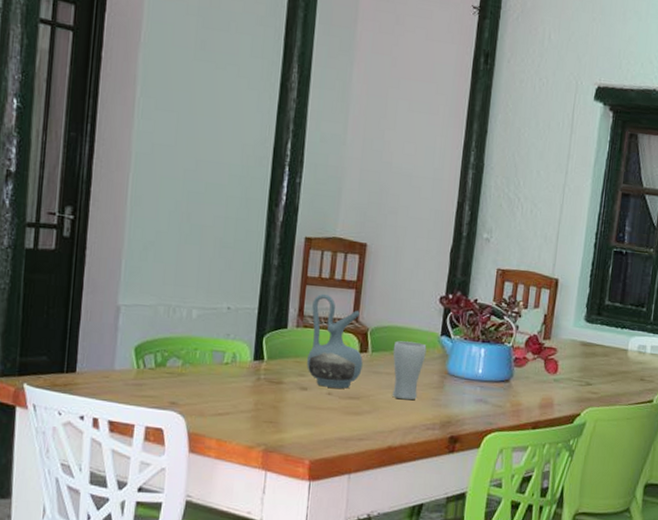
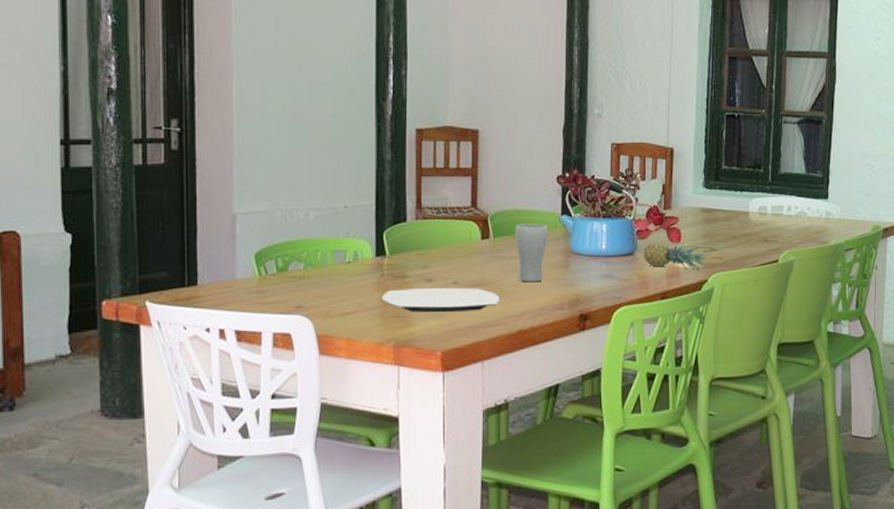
plate: none [255,395,373,423] -> present [381,287,500,312]
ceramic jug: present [306,293,363,389] -> none [428,183,486,277]
fruit: none [518,371,586,404] -> present [643,243,710,271]

